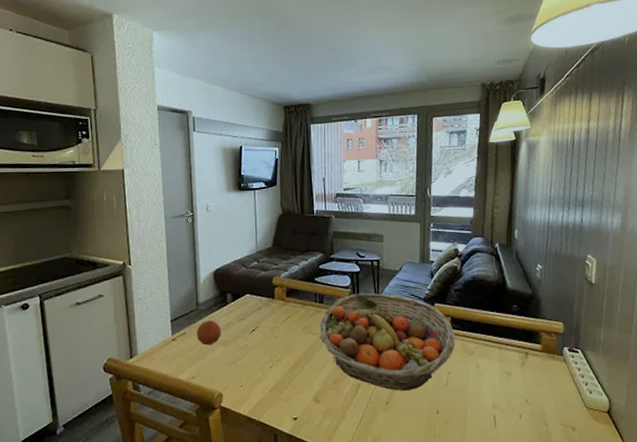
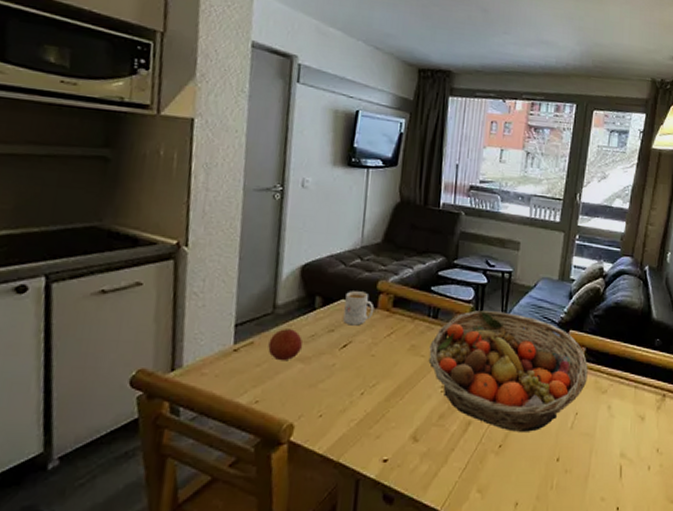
mug: none [249,287,273,314] -> present [343,291,375,326]

